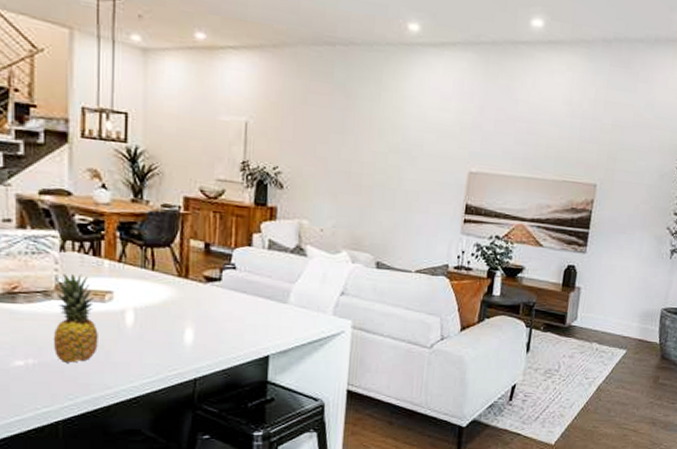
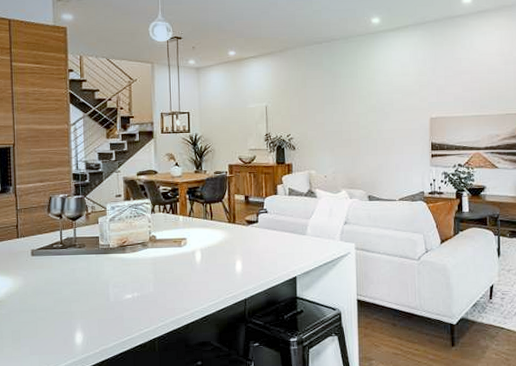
fruit: present [53,273,98,363] -> none [149,228,179,293]

